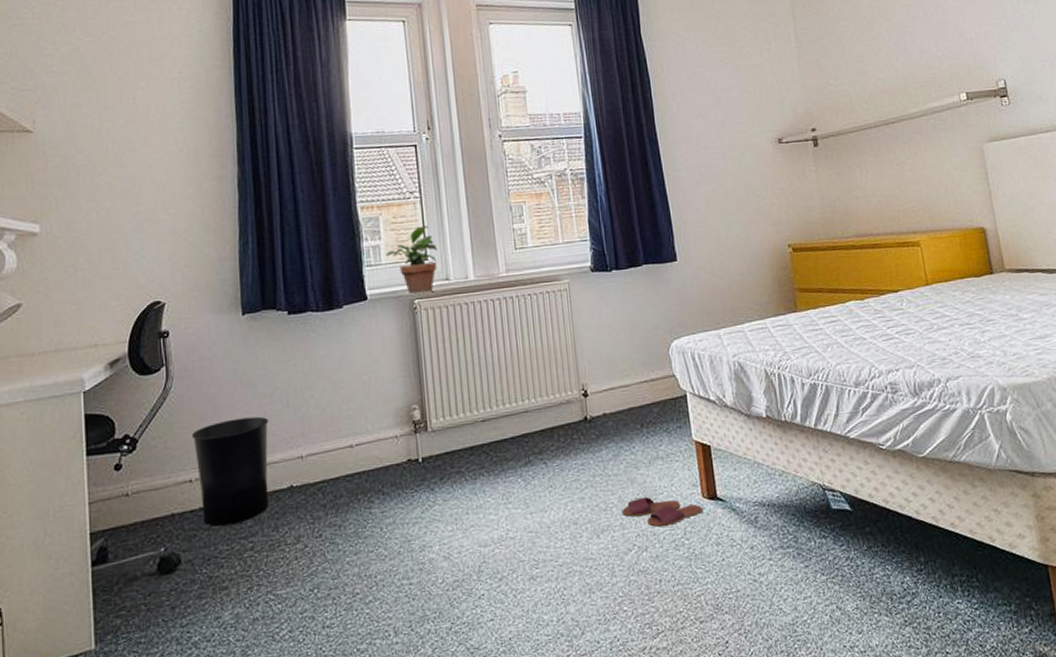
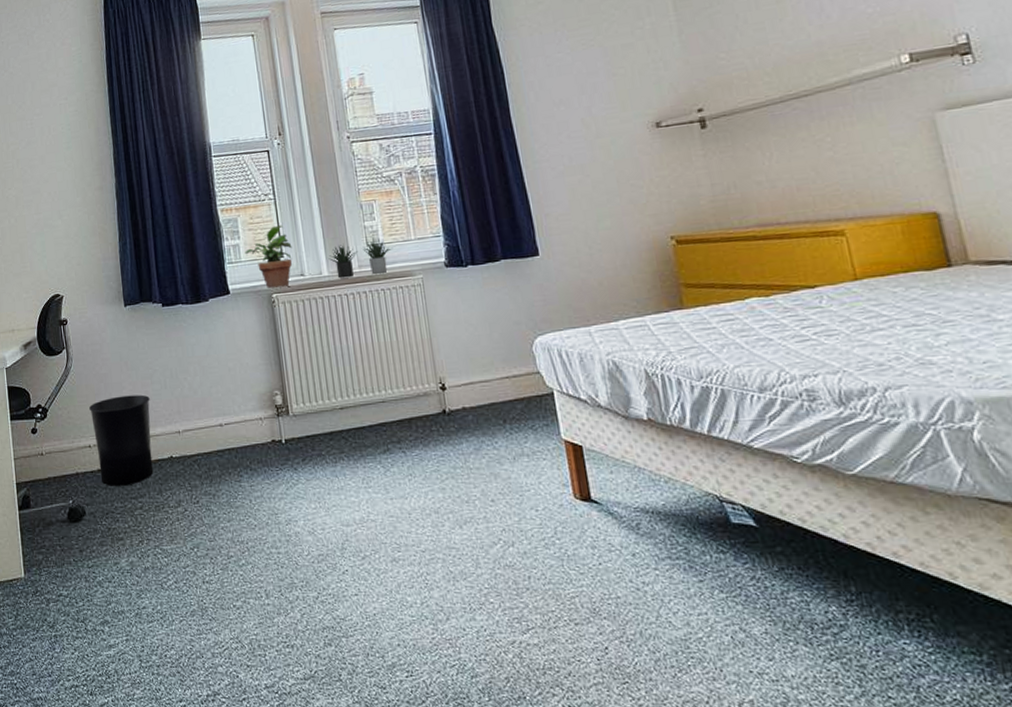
succulent plant: none [475,240,541,283] -> present [328,237,393,279]
slippers: present [622,496,704,527] -> none [485,492,577,523]

